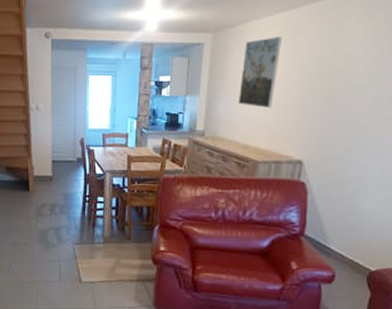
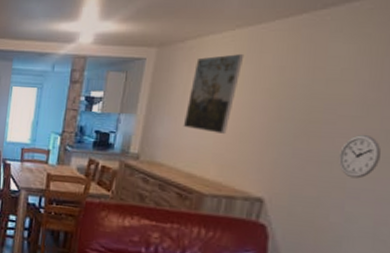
wall clock: none [355,100,384,138] -> present [339,134,381,179]

